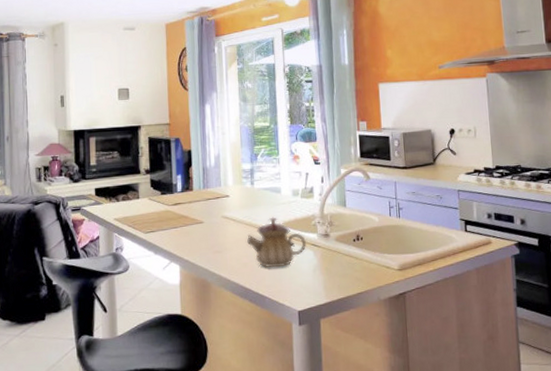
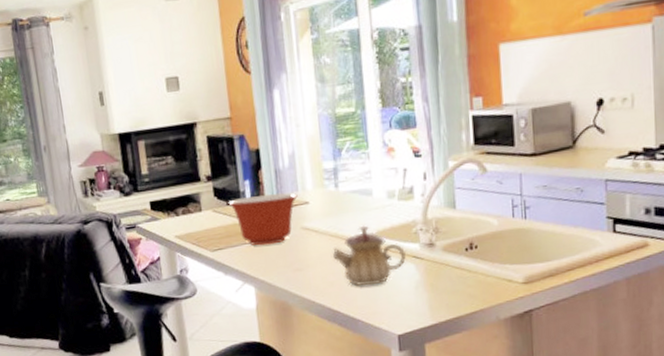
mixing bowl: none [162,186,220,230] -> present [228,192,298,246]

